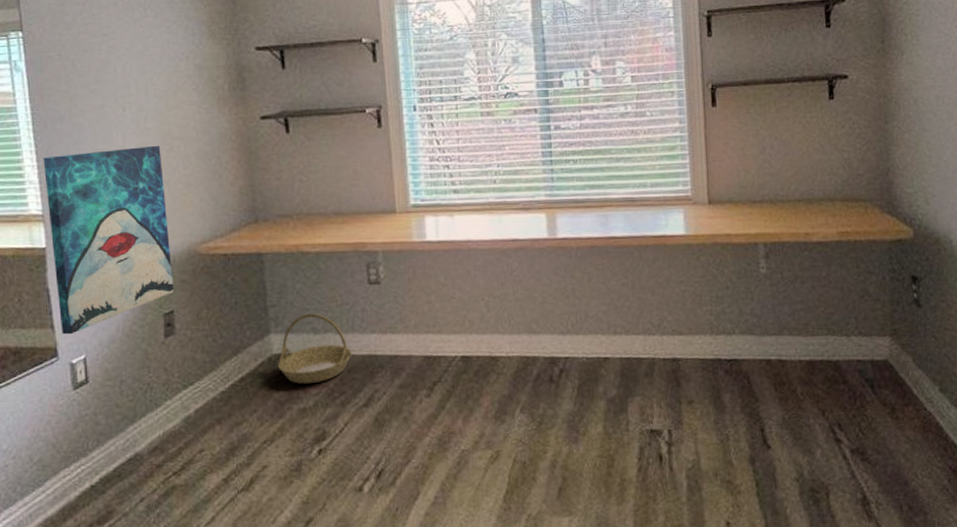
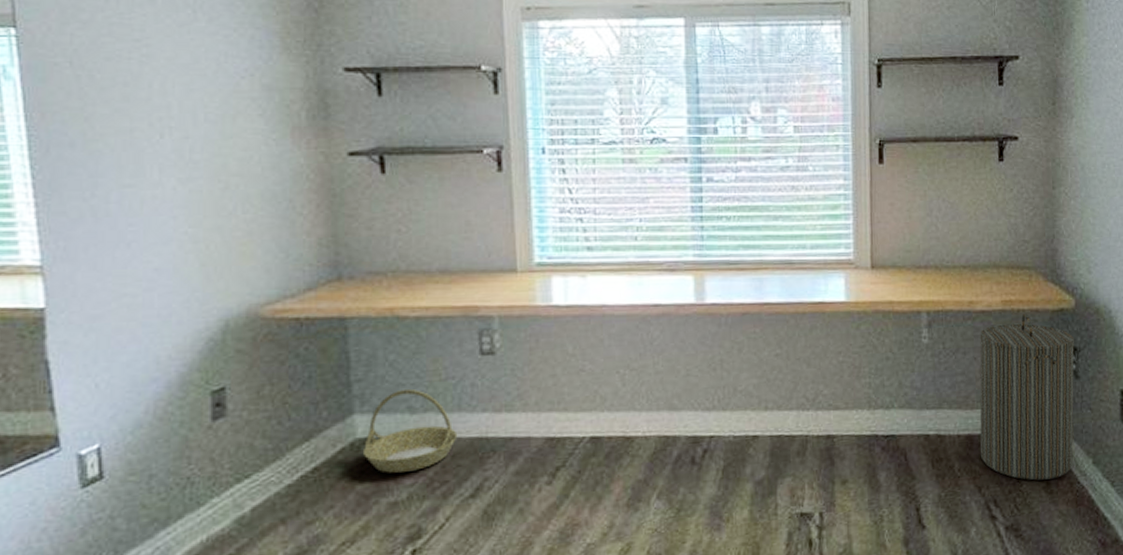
wall art: present [43,146,175,335] -> none [43,183,227,419]
laundry hamper: none [817,244,919,406] -> present [979,314,1075,481]

